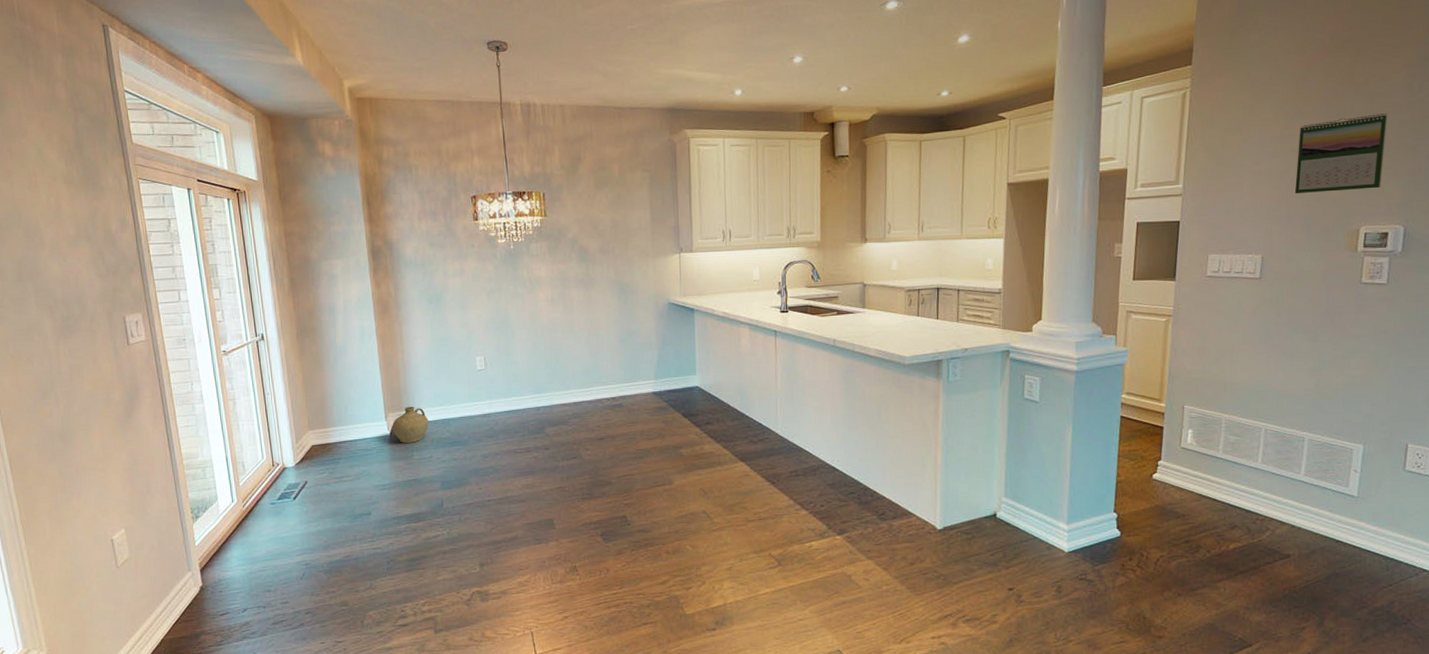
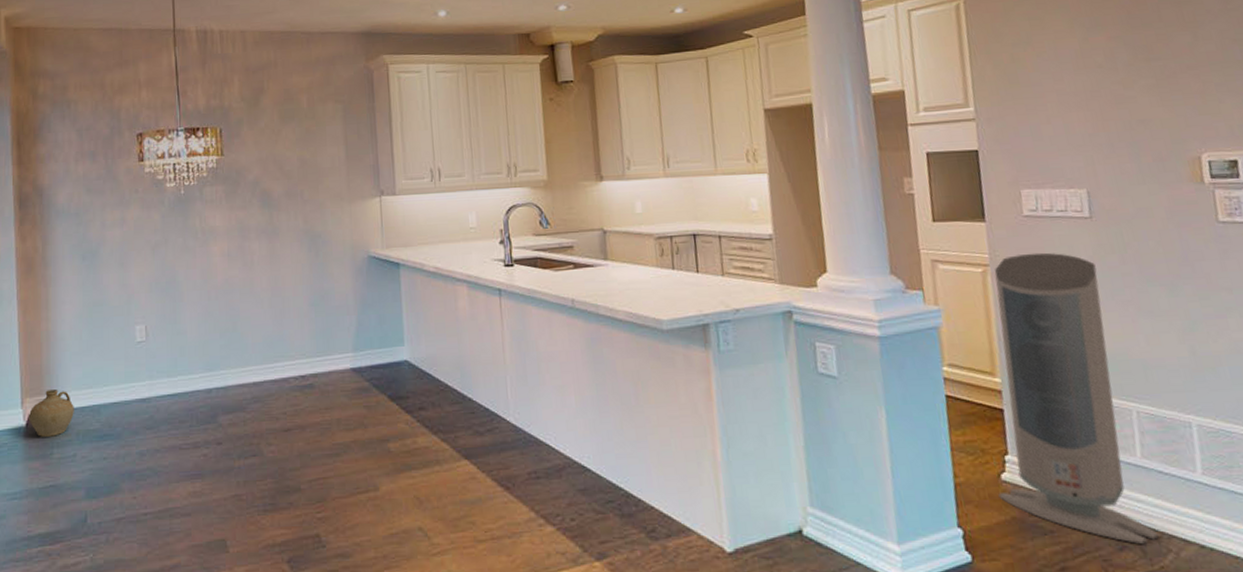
air purifier: none [1148,306,1262,525] -> present [994,252,1159,545]
calendar: present [1294,113,1388,193] -> none [1102,23,1216,116]

